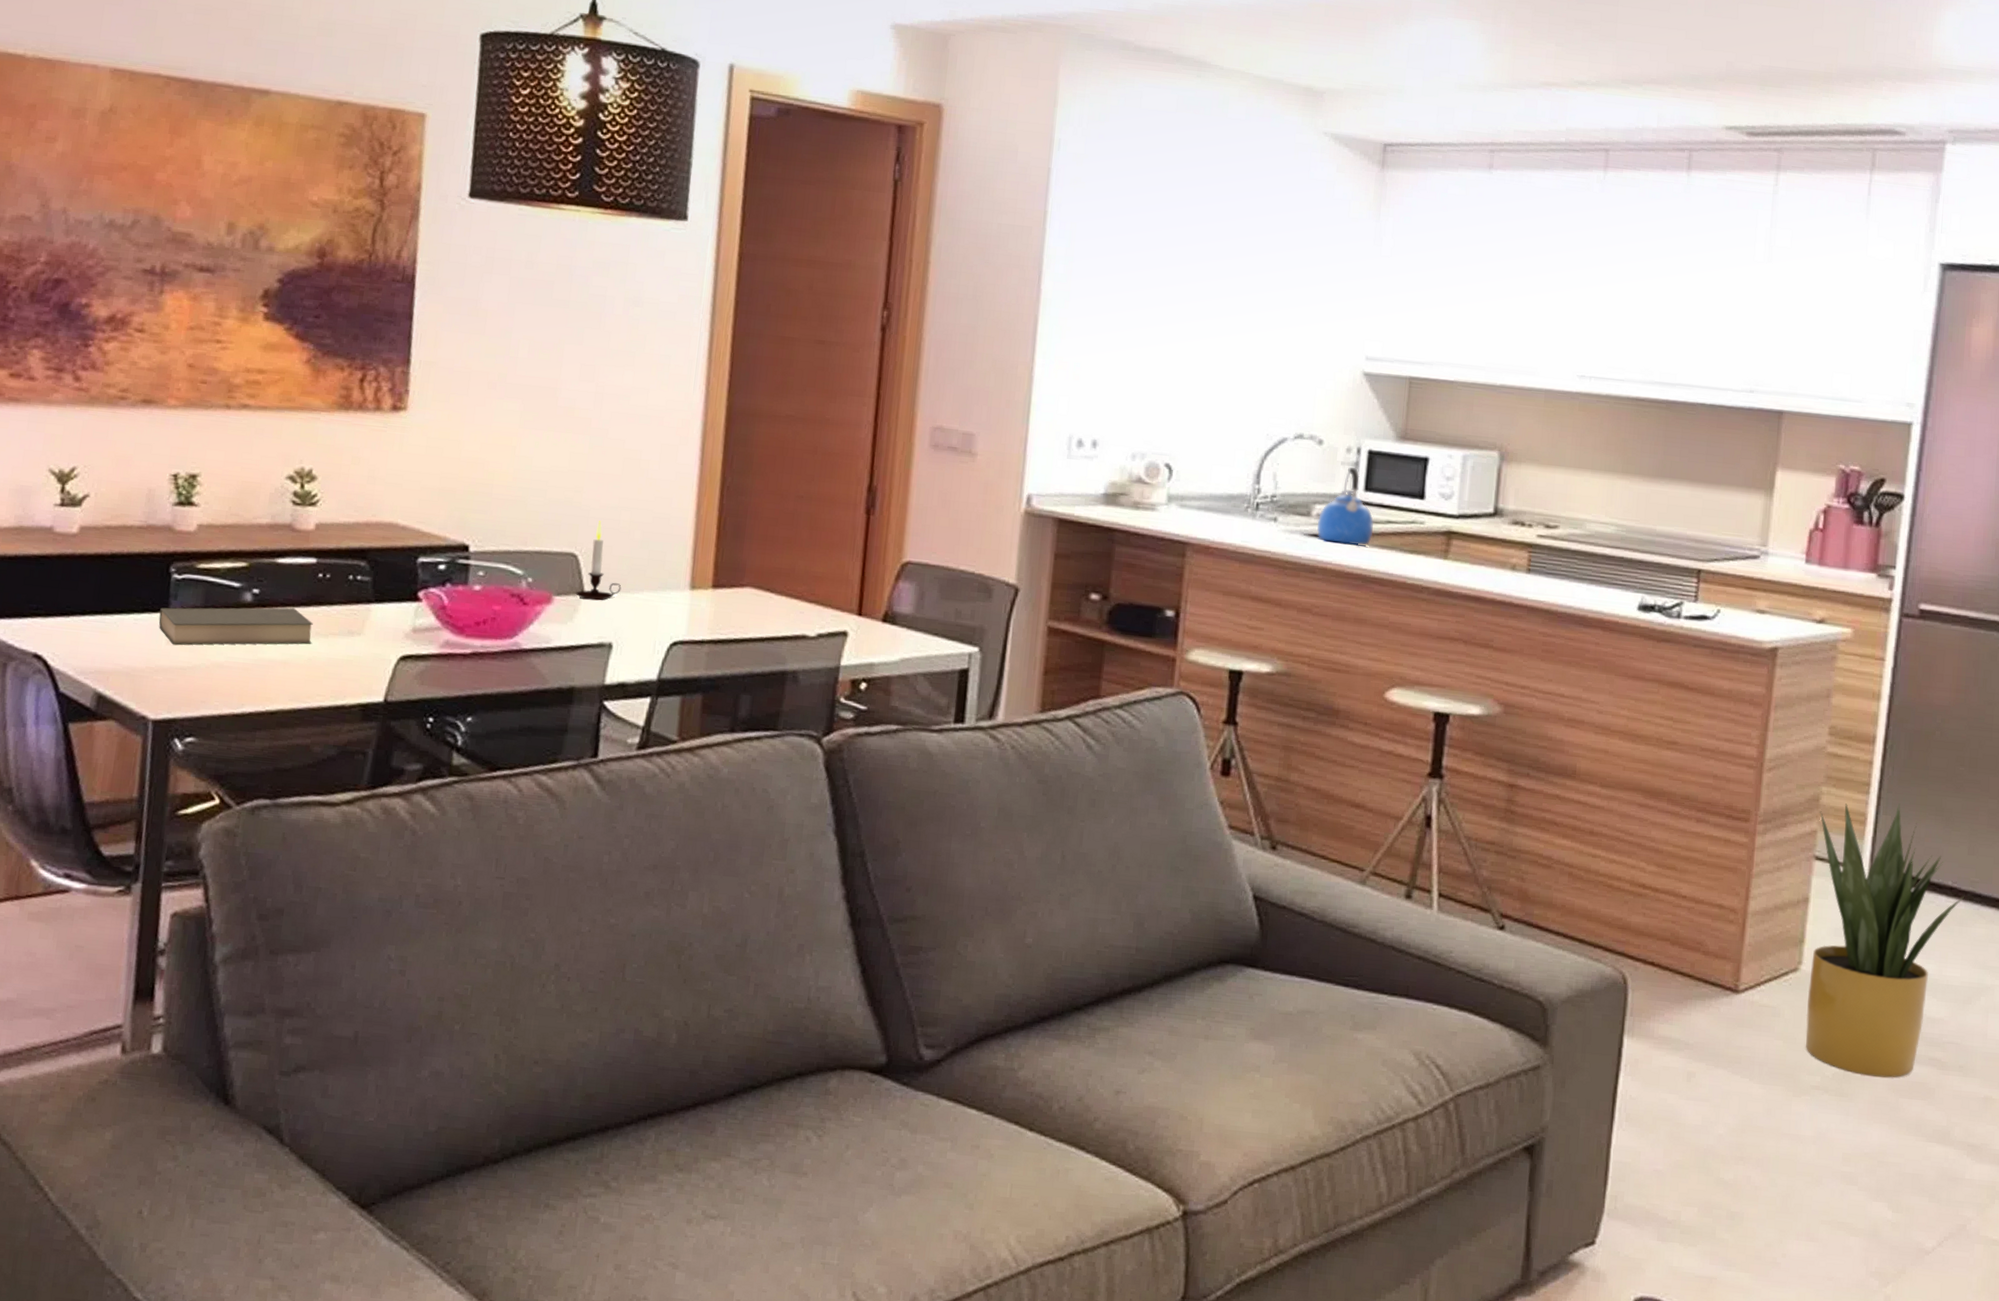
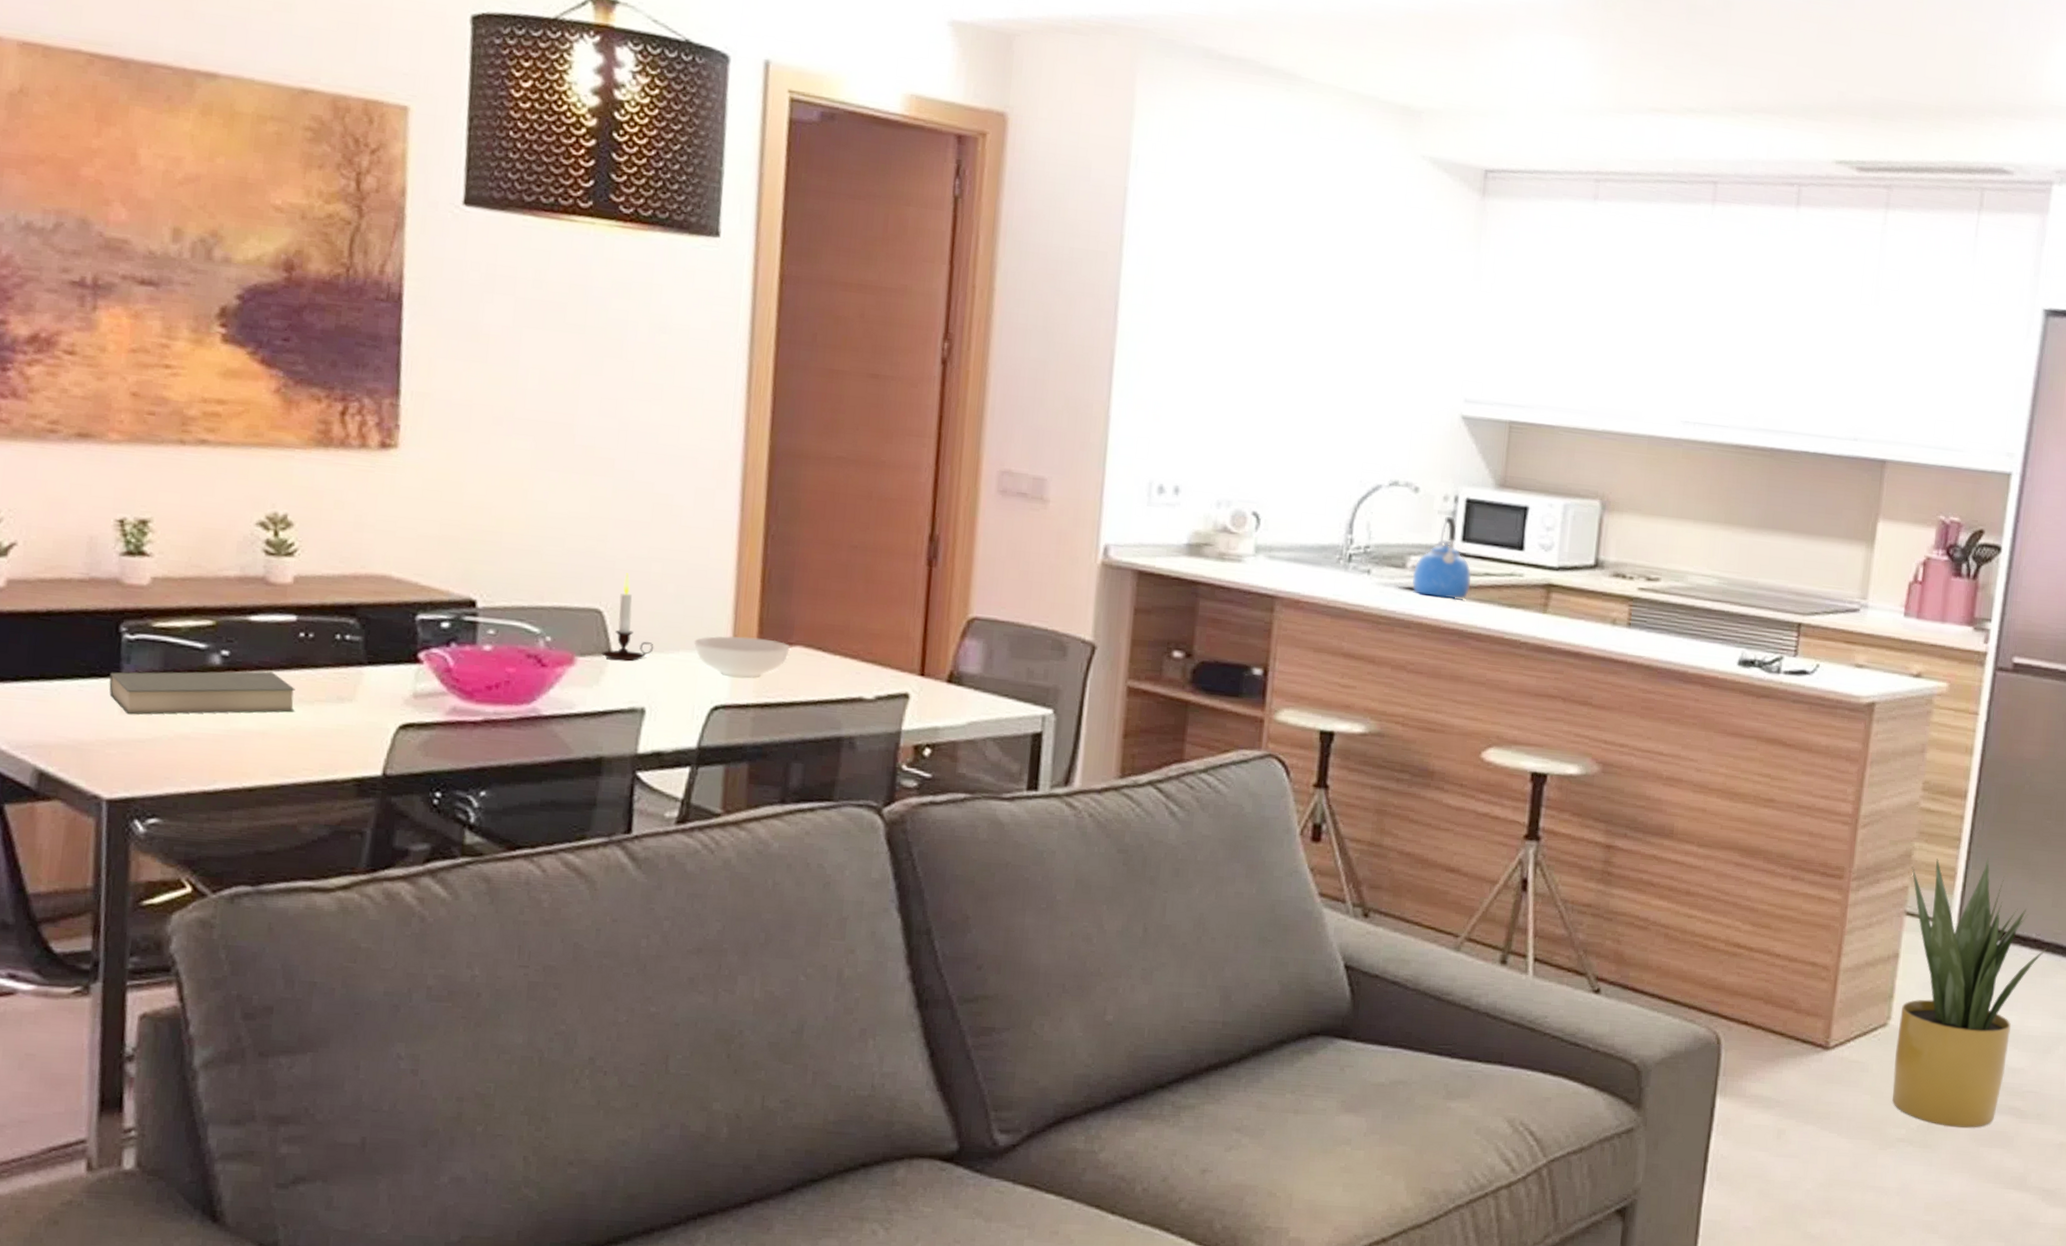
bowl: none [656,577,743,617] -> present [693,635,791,679]

